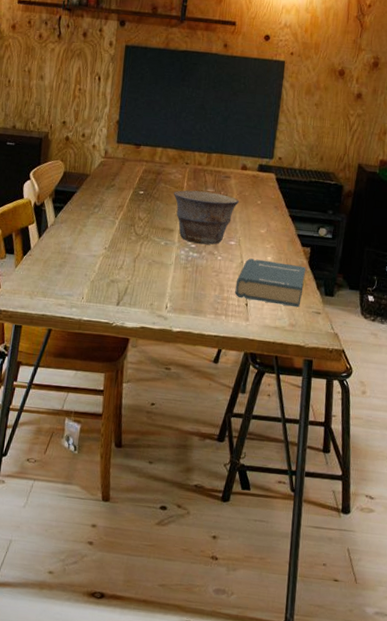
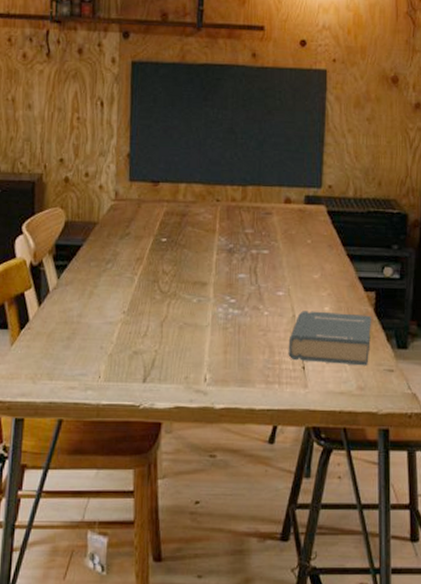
bowl: present [173,190,239,245] -> none [203,232,284,298]

